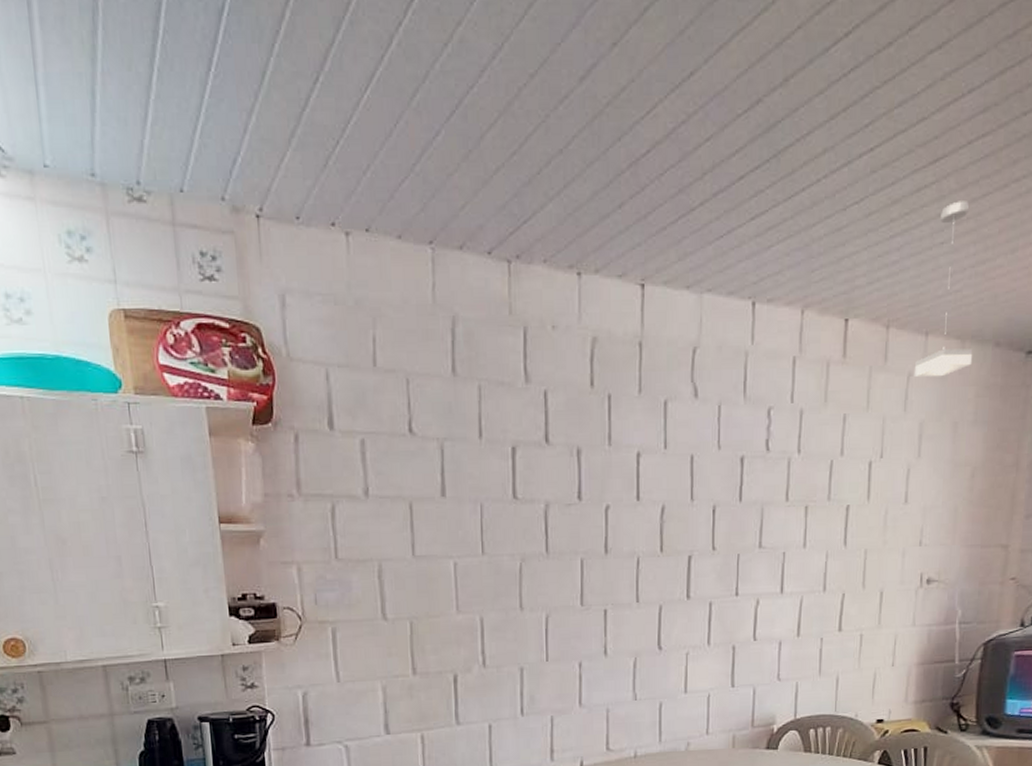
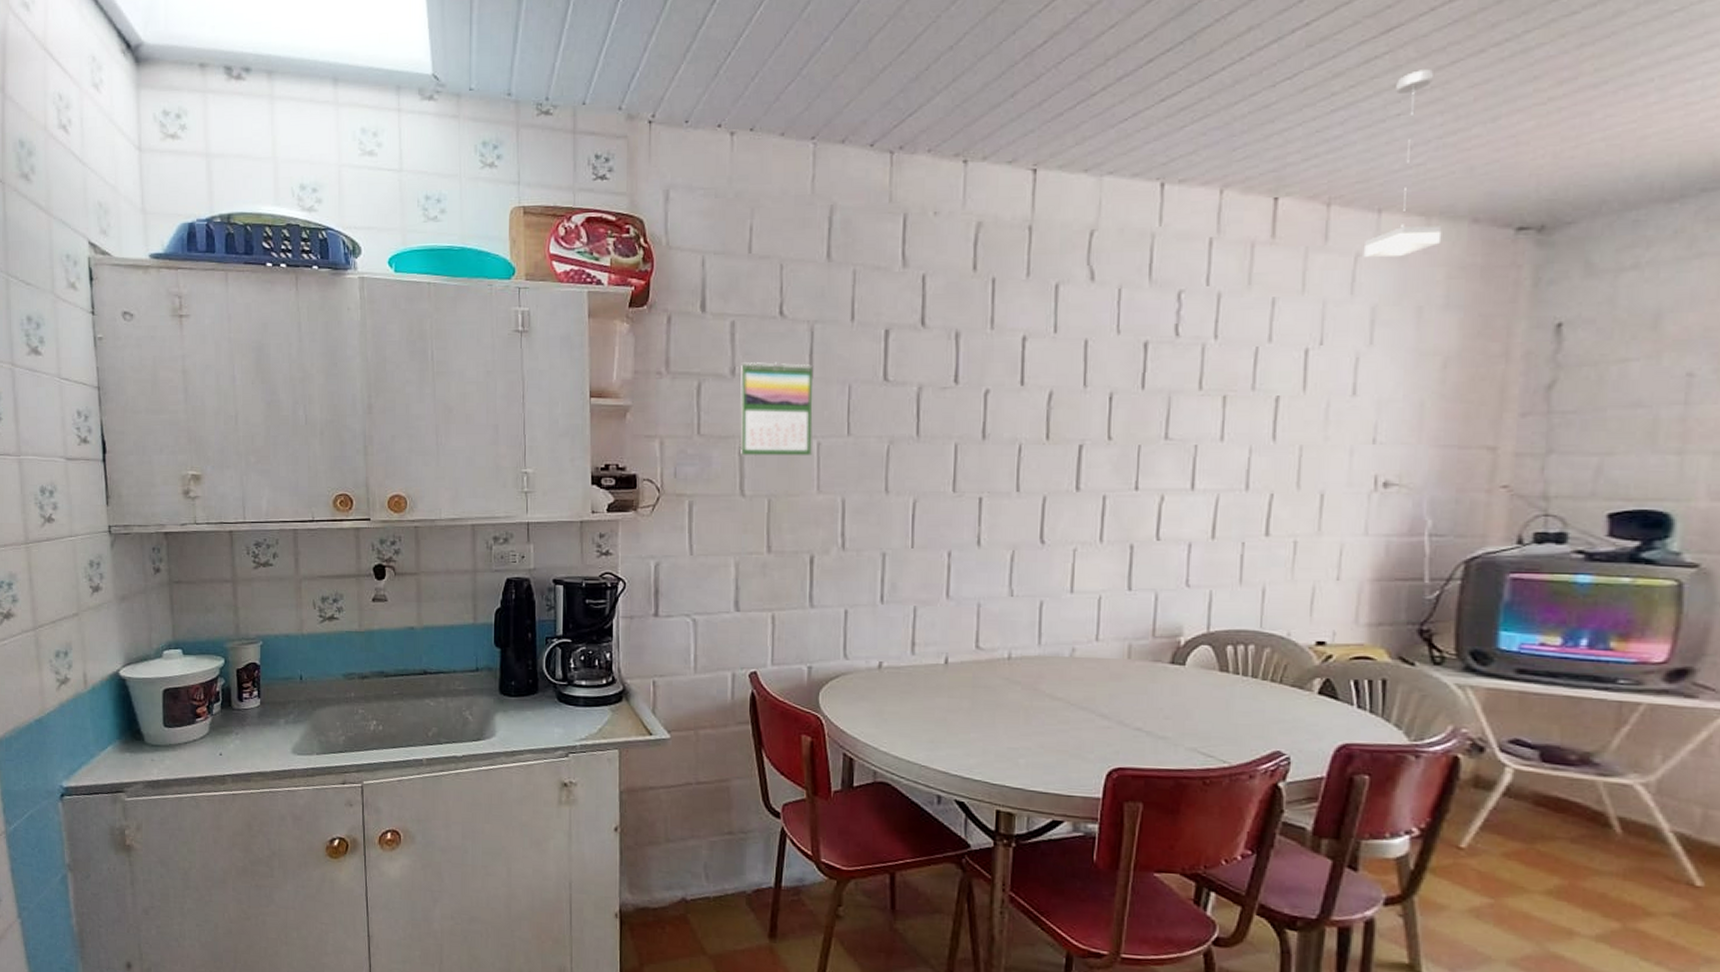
calendar: none [374,481,449,579] -> present [739,362,813,456]

